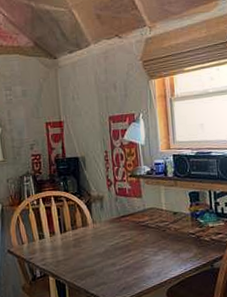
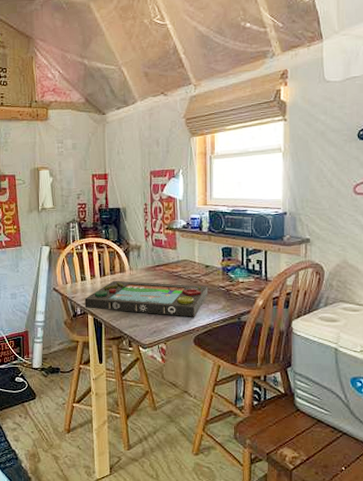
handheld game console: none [44,233,178,270] -> present [84,280,208,317]

